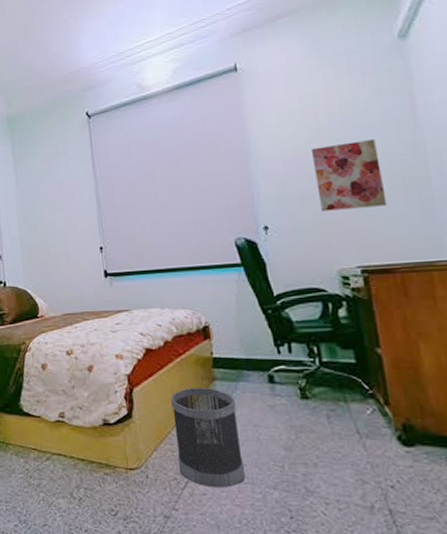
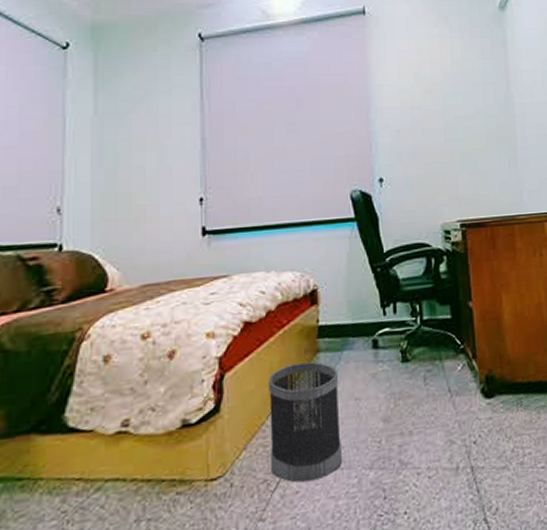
wall art: present [310,139,387,212] -> none [425,98,484,165]

